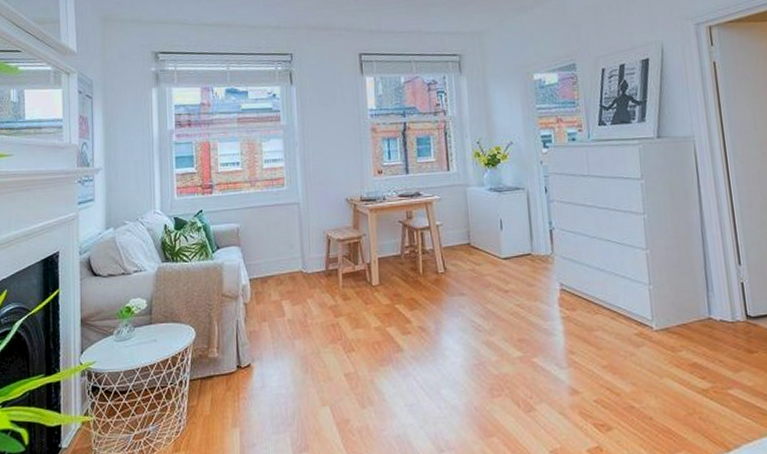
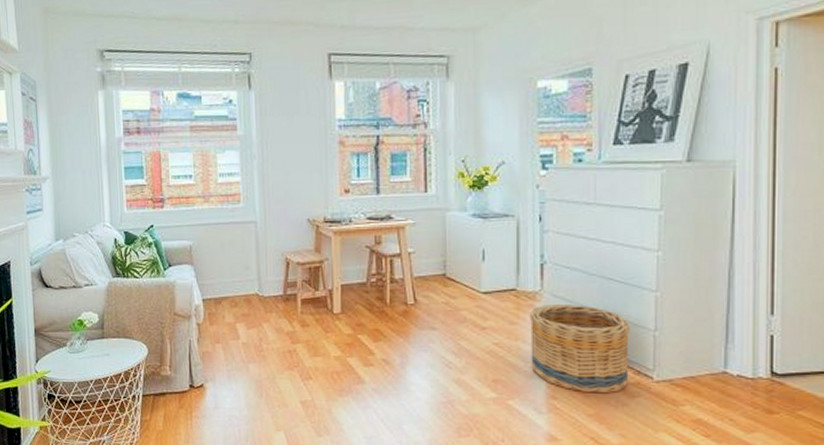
basket: none [544,265,632,346] -> present [529,305,631,394]

